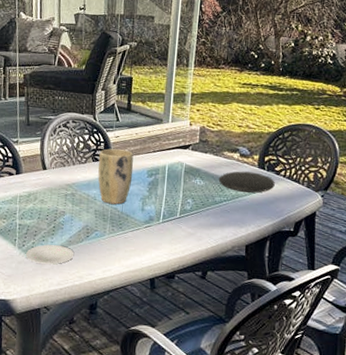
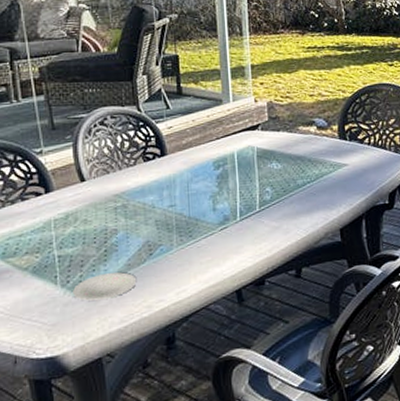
plant pot: present [98,149,134,205] -> none [150,142,196,210]
plate: present [218,171,275,193] -> none [297,144,361,170]

